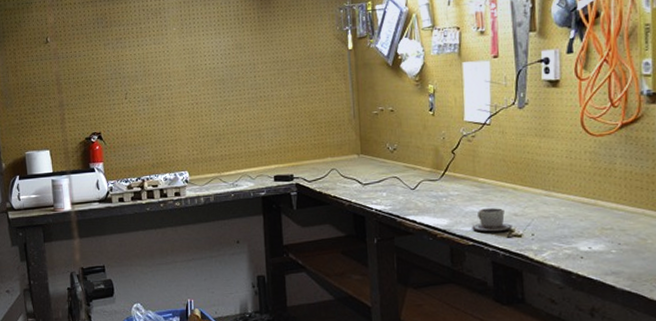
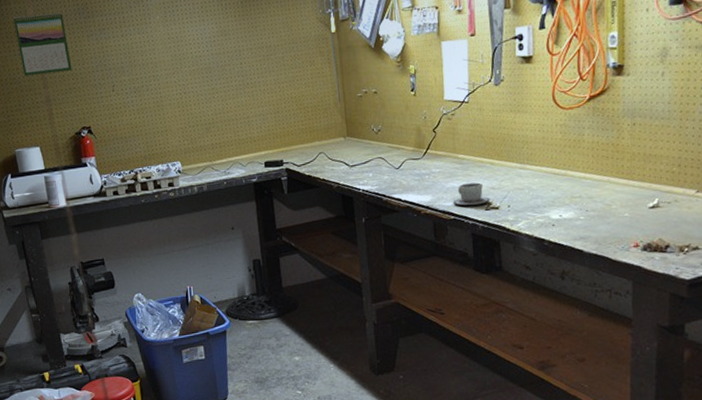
calendar: none [34,21,87,81] -> present [13,12,72,76]

